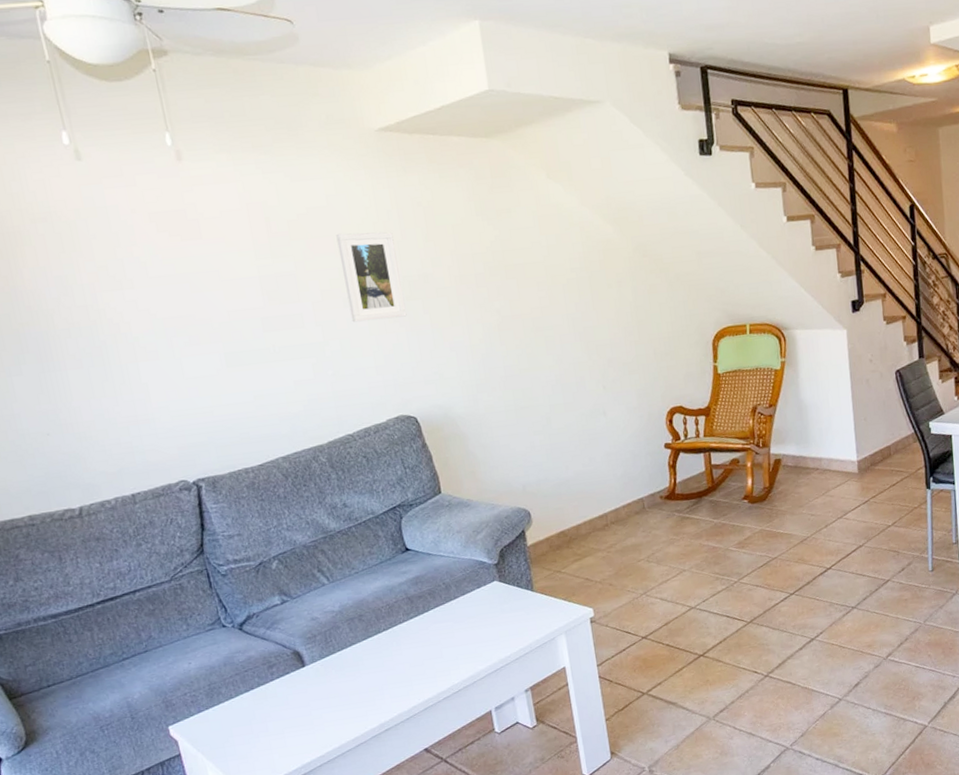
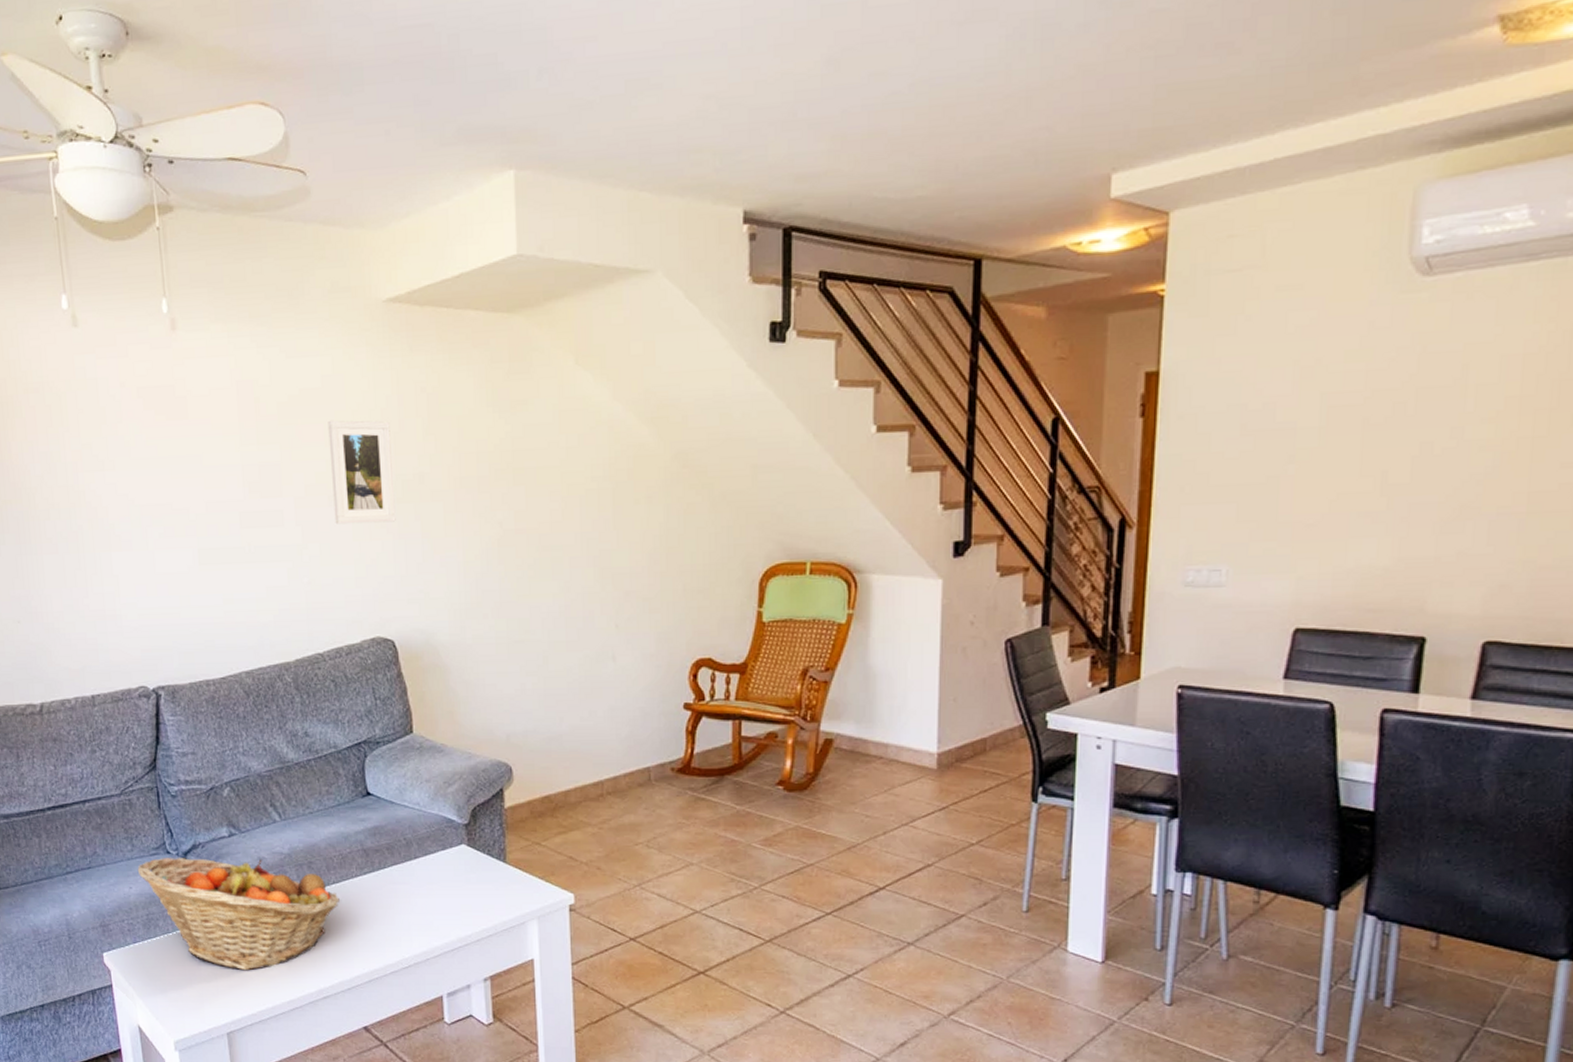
fruit basket: none [194,619,391,720] -> present [137,858,340,971]

